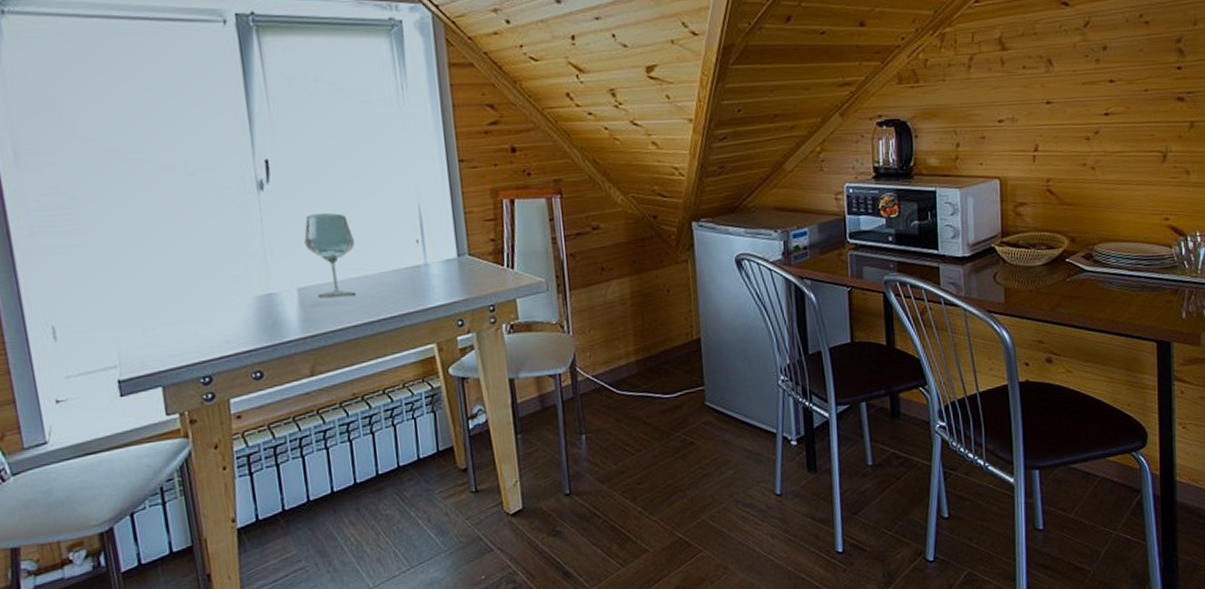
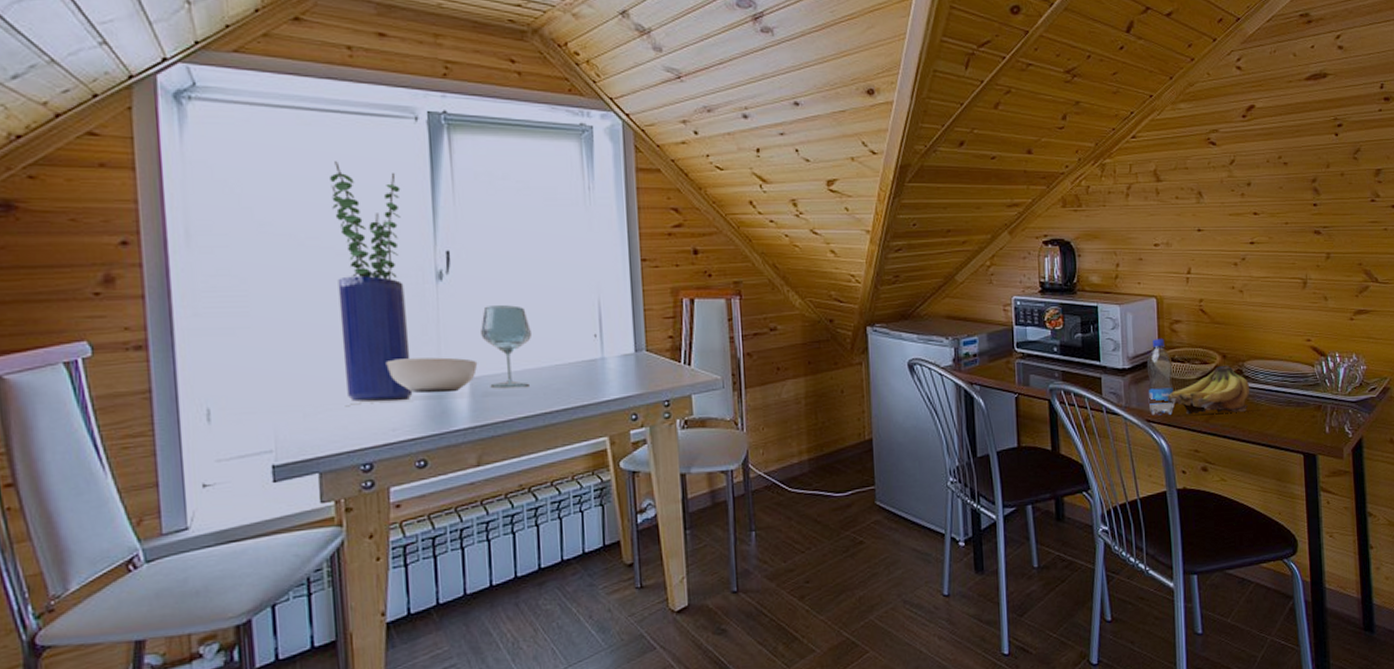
vase: none [146,71,244,317] -> present [330,161,413,403]
bowl: none [215,268,305,306] -> present [385,357,478,394]
bottle: none [988,223,1018,307] -> present [1146,339,1175,417]
fruit: none [1009,250,1101,304] -> present [1167,366,1250,415]

